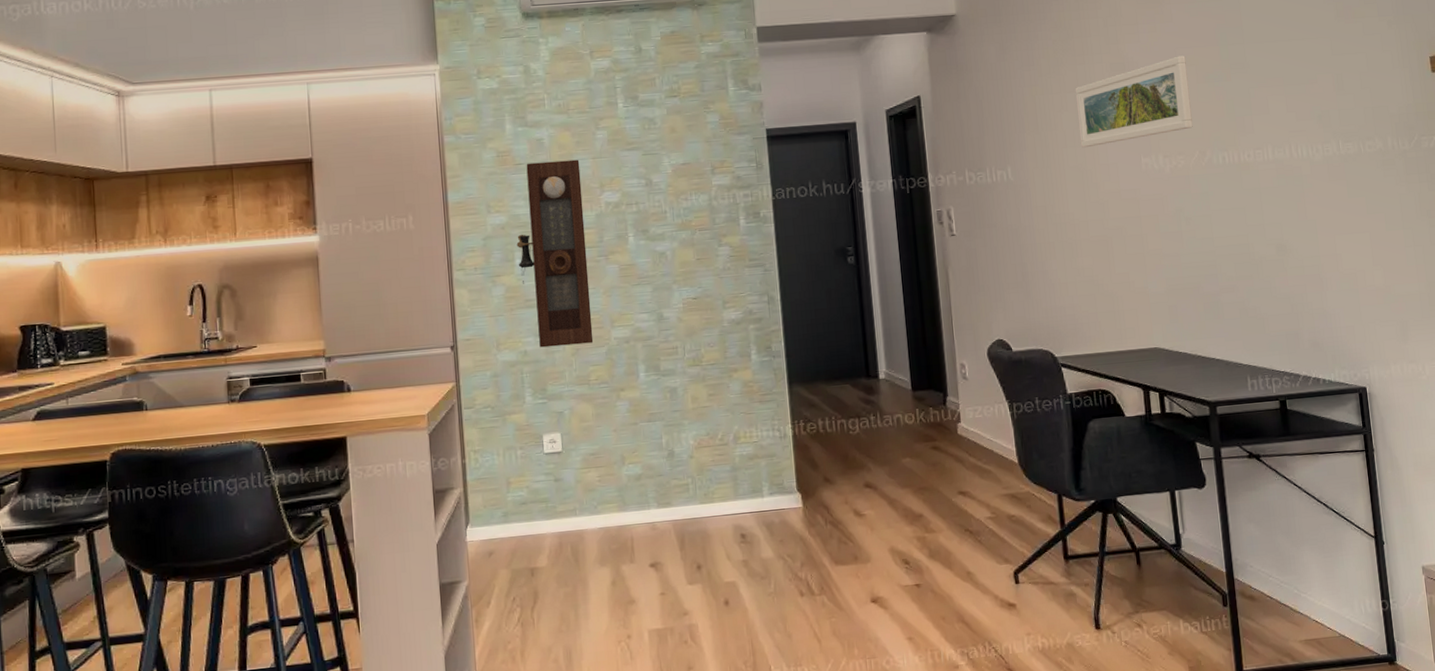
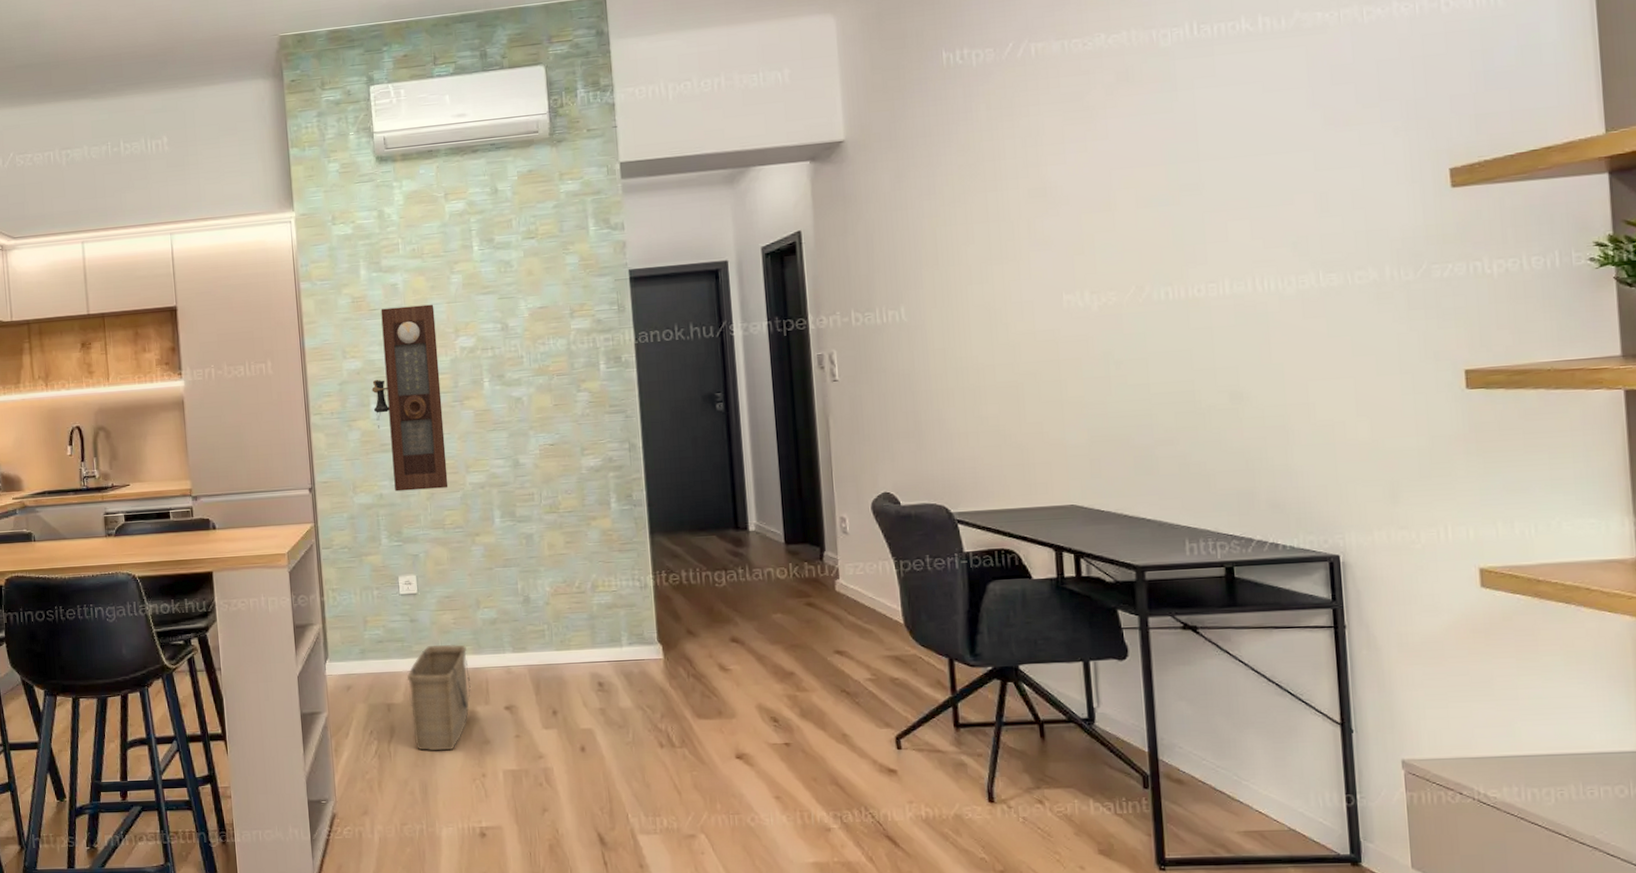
basket: none [551,502,616,615] -> present [407,644,471,751]
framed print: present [1075,55,1193,148] -> none [984,177,1129,285]

